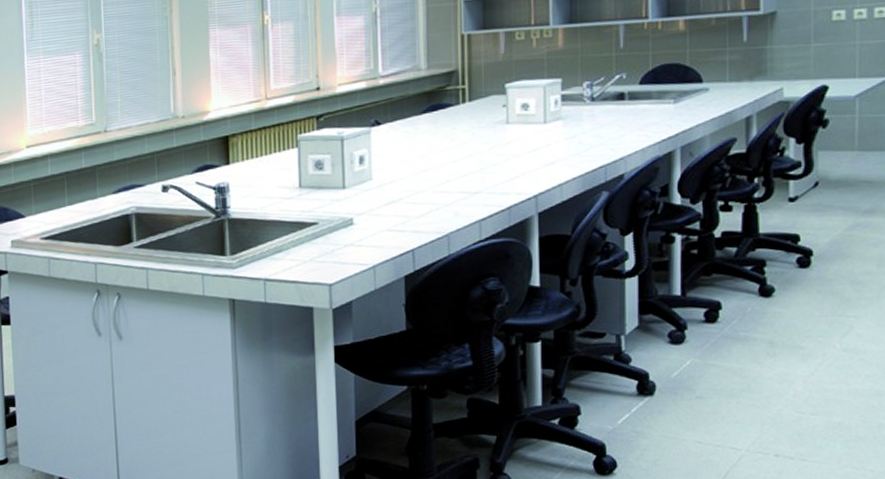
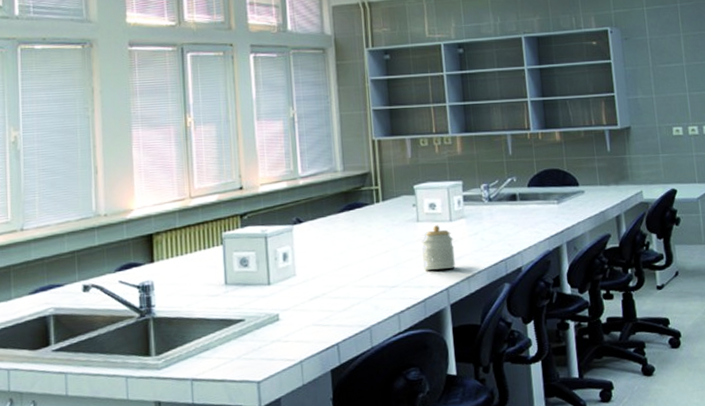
jar: none [509,127,547,177] -> present [420,225,455,271]

